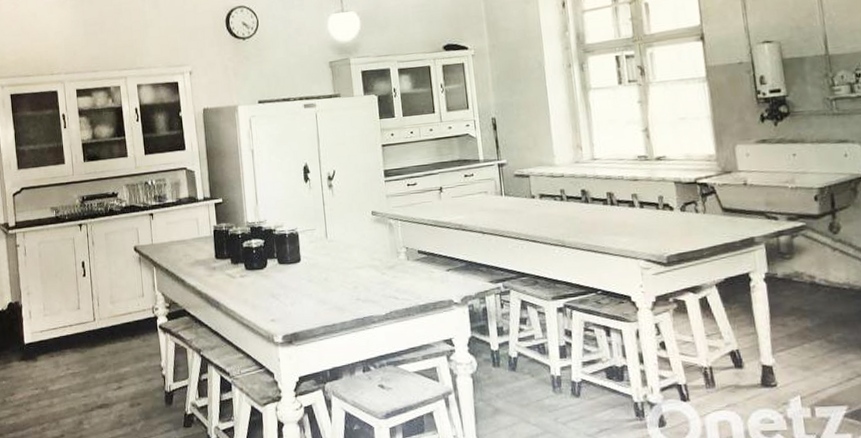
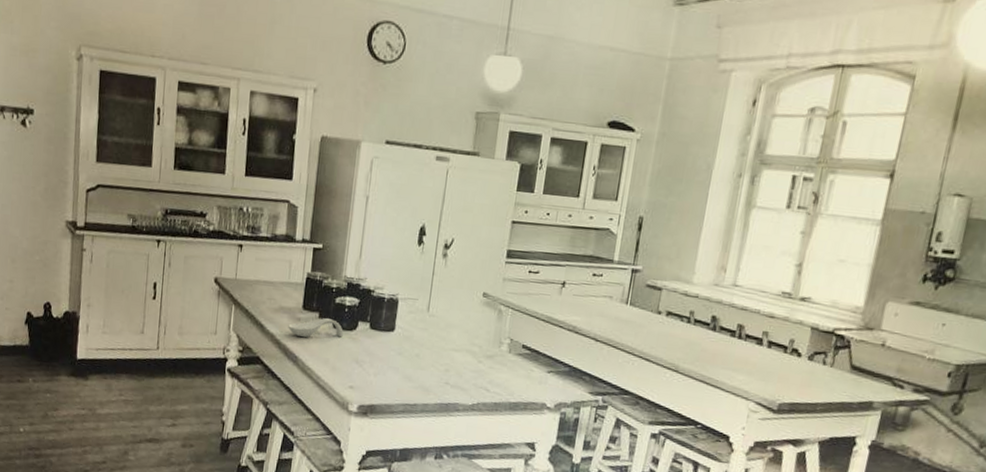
spoon rest: none [206,262,256,284] -> present [288,318,343,338]

